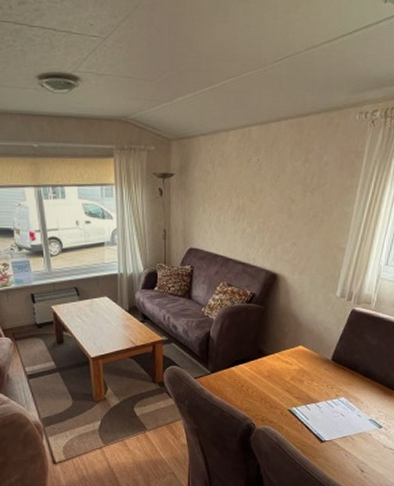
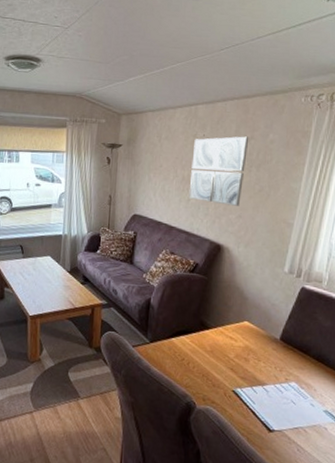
wall art: none [244,159,304,233] -> present [188,136,249,206]

